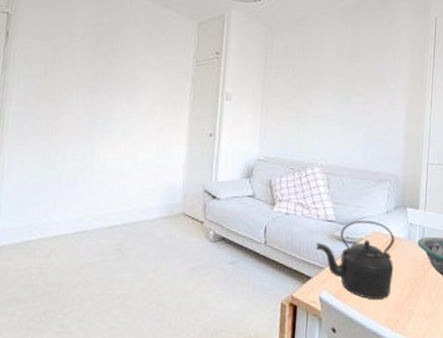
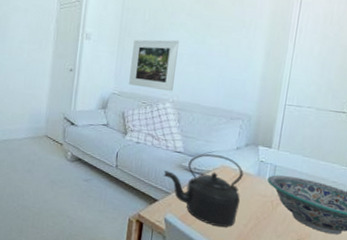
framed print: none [275,99,324,155] -> present [129,39,179,92]

